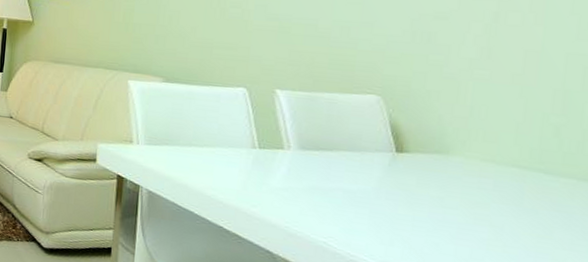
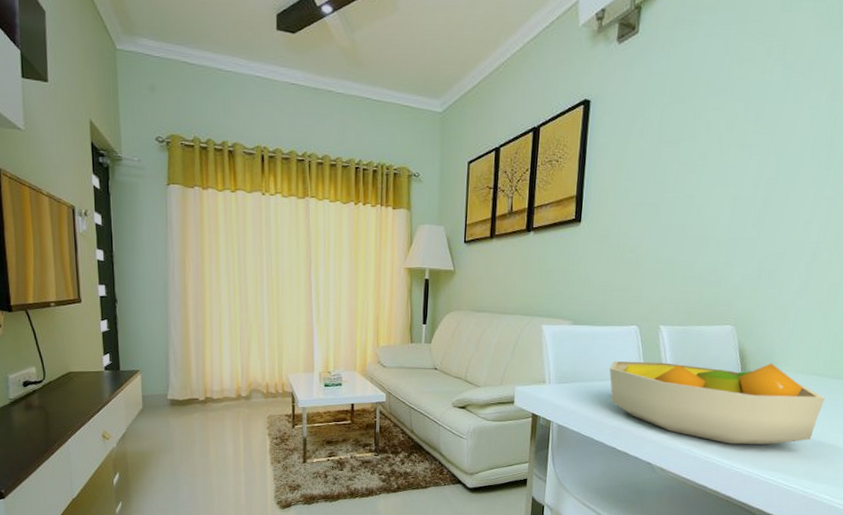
fruit bowl: none [211,125,536,254] -> present [609,360,825,445]

